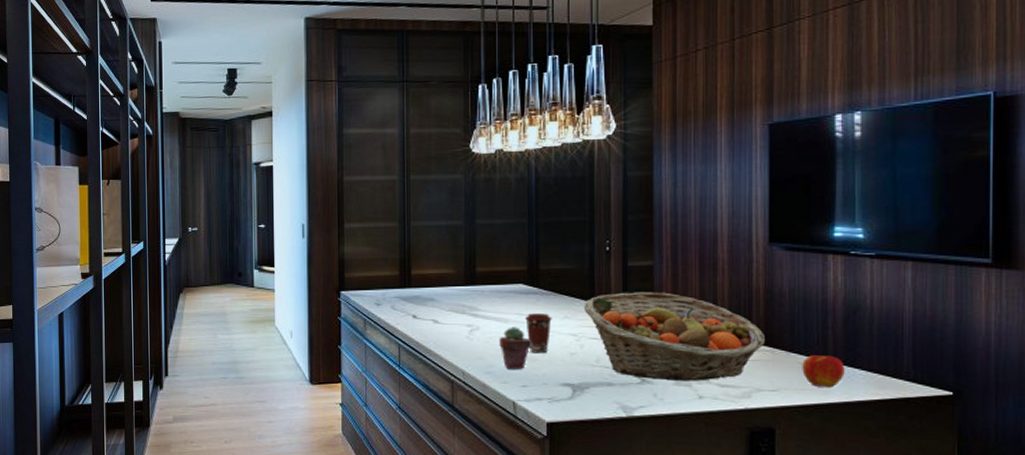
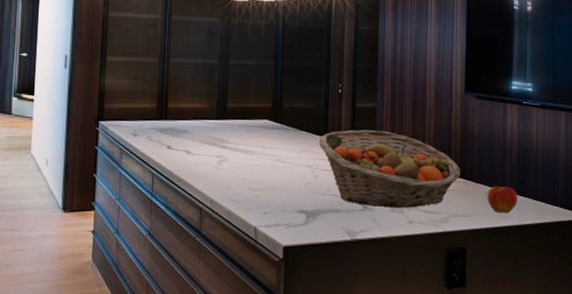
potted succulent: present [499,327,532,369] -> none [245,158,274,198]
coffee cup: present [525,313,552,354] -> none [269,146,292,183]

